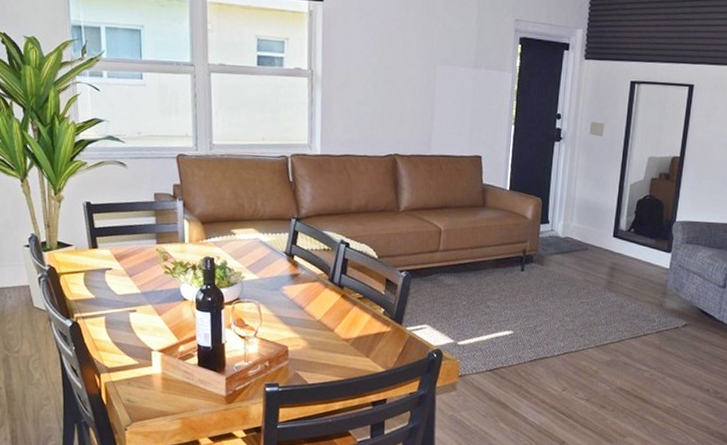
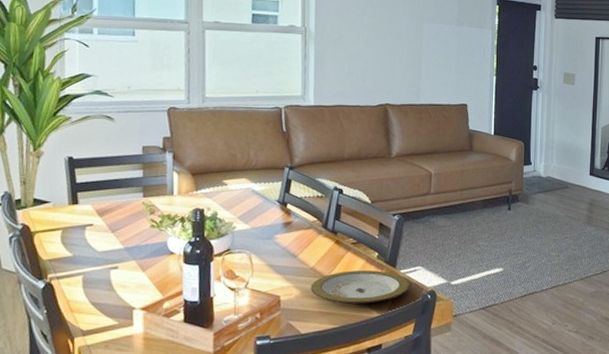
plate: none [317,325,416,359] -> present [310,270,410,304]

